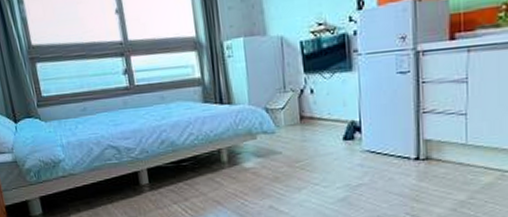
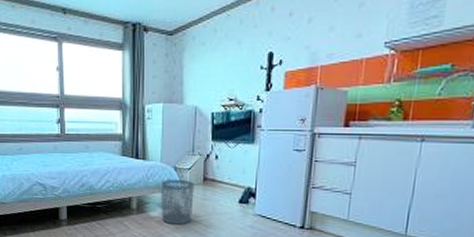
waste bin: none [252,122,293,174] -> present [161,180,195,225]

